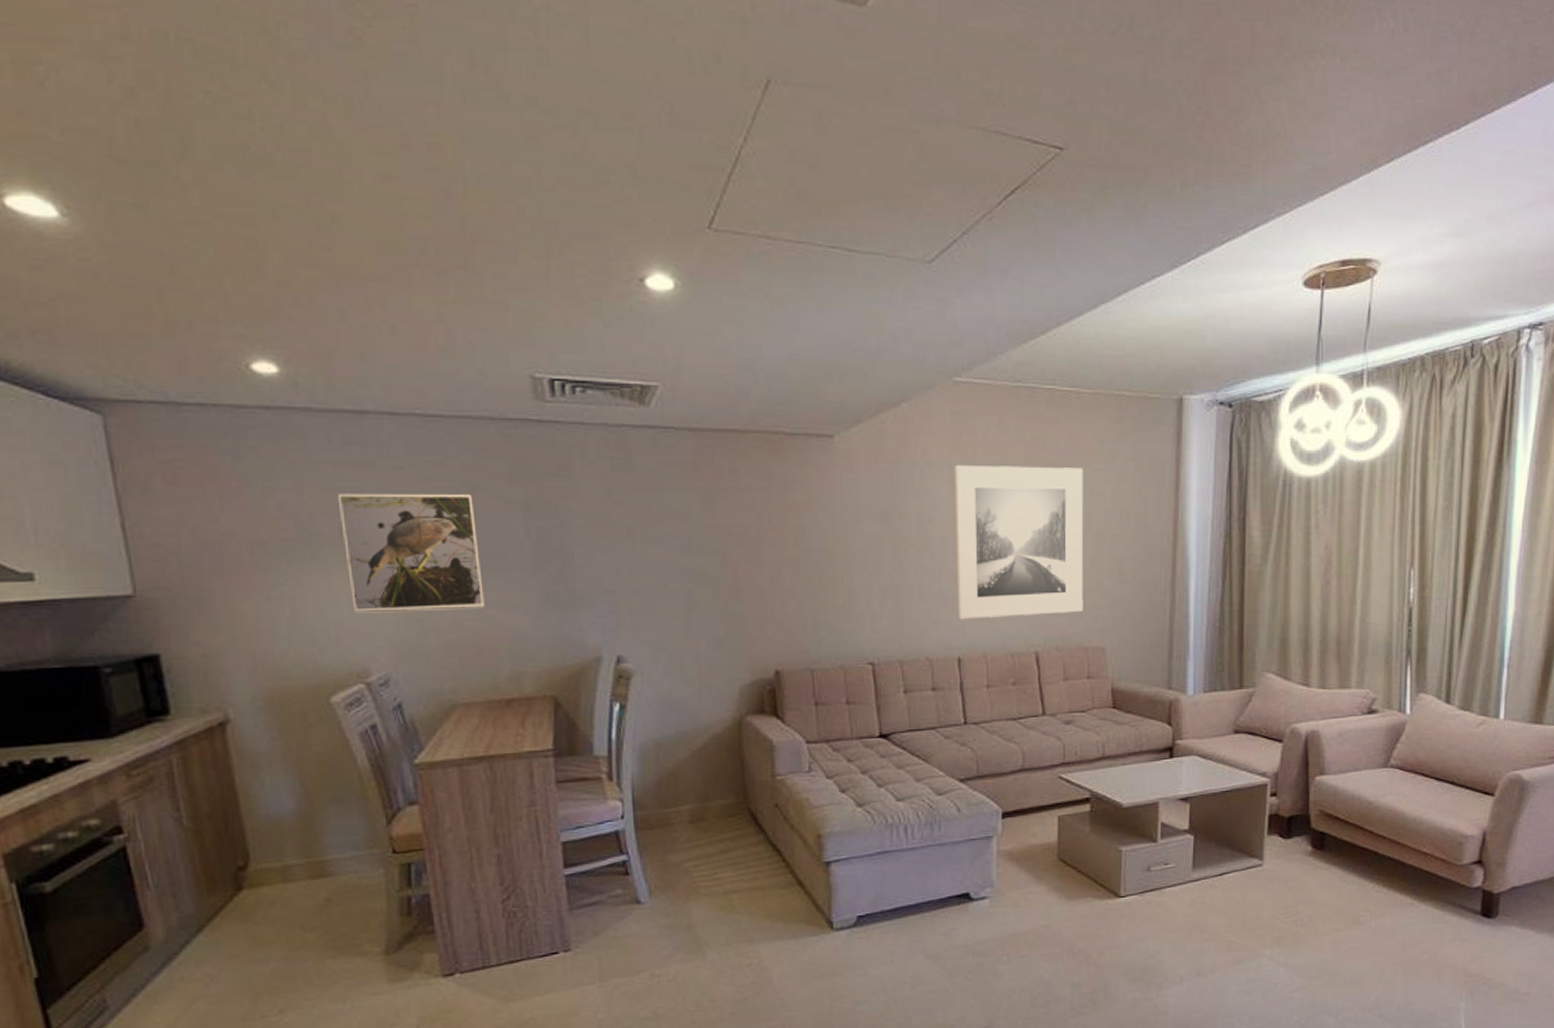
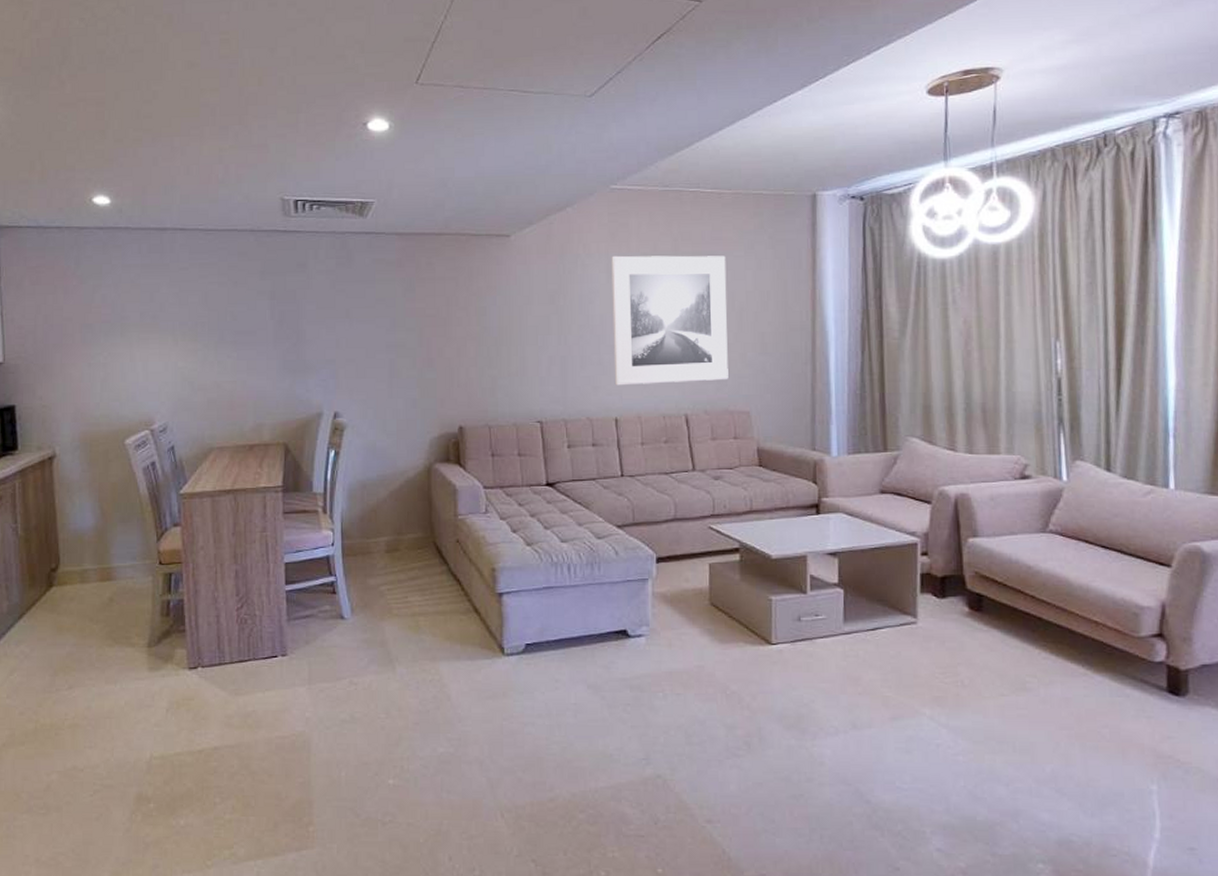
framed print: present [337,493,486,614] -> none [141,287,239,377]

